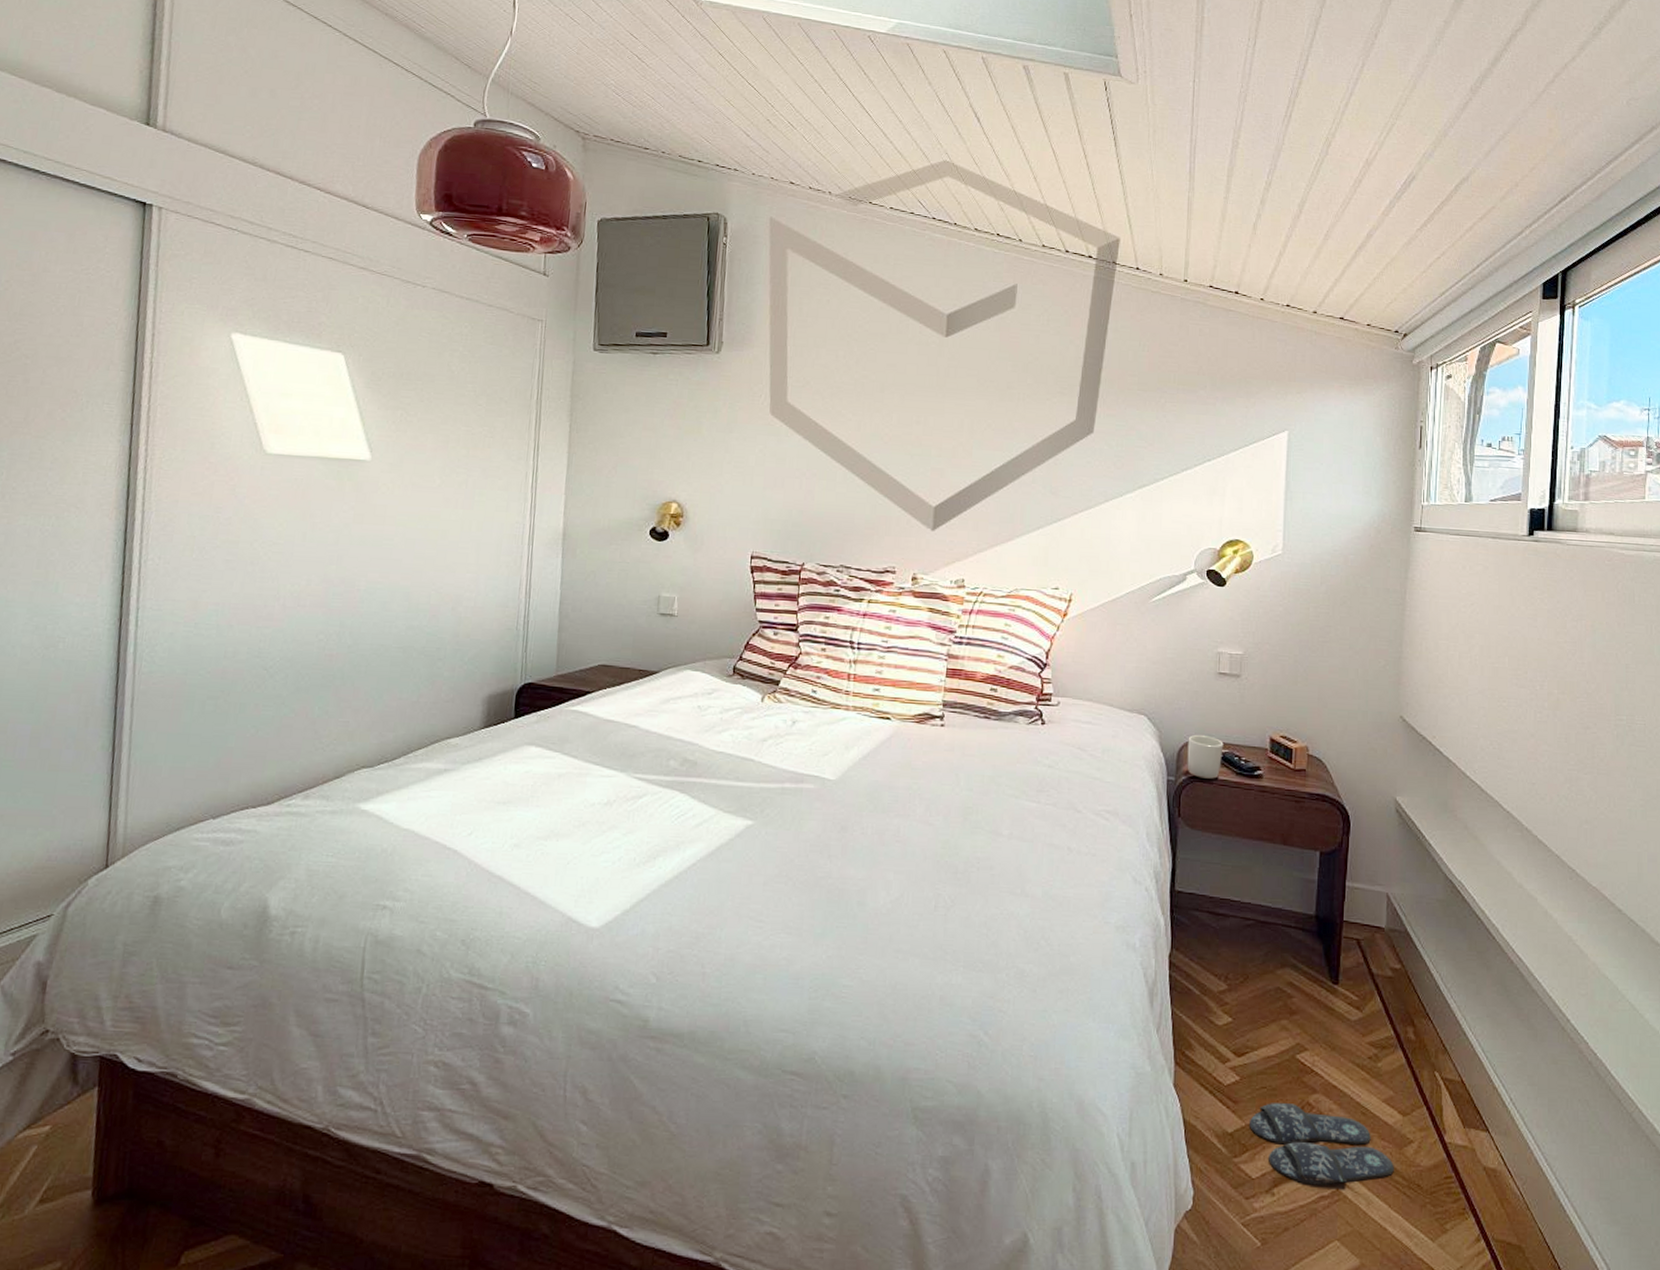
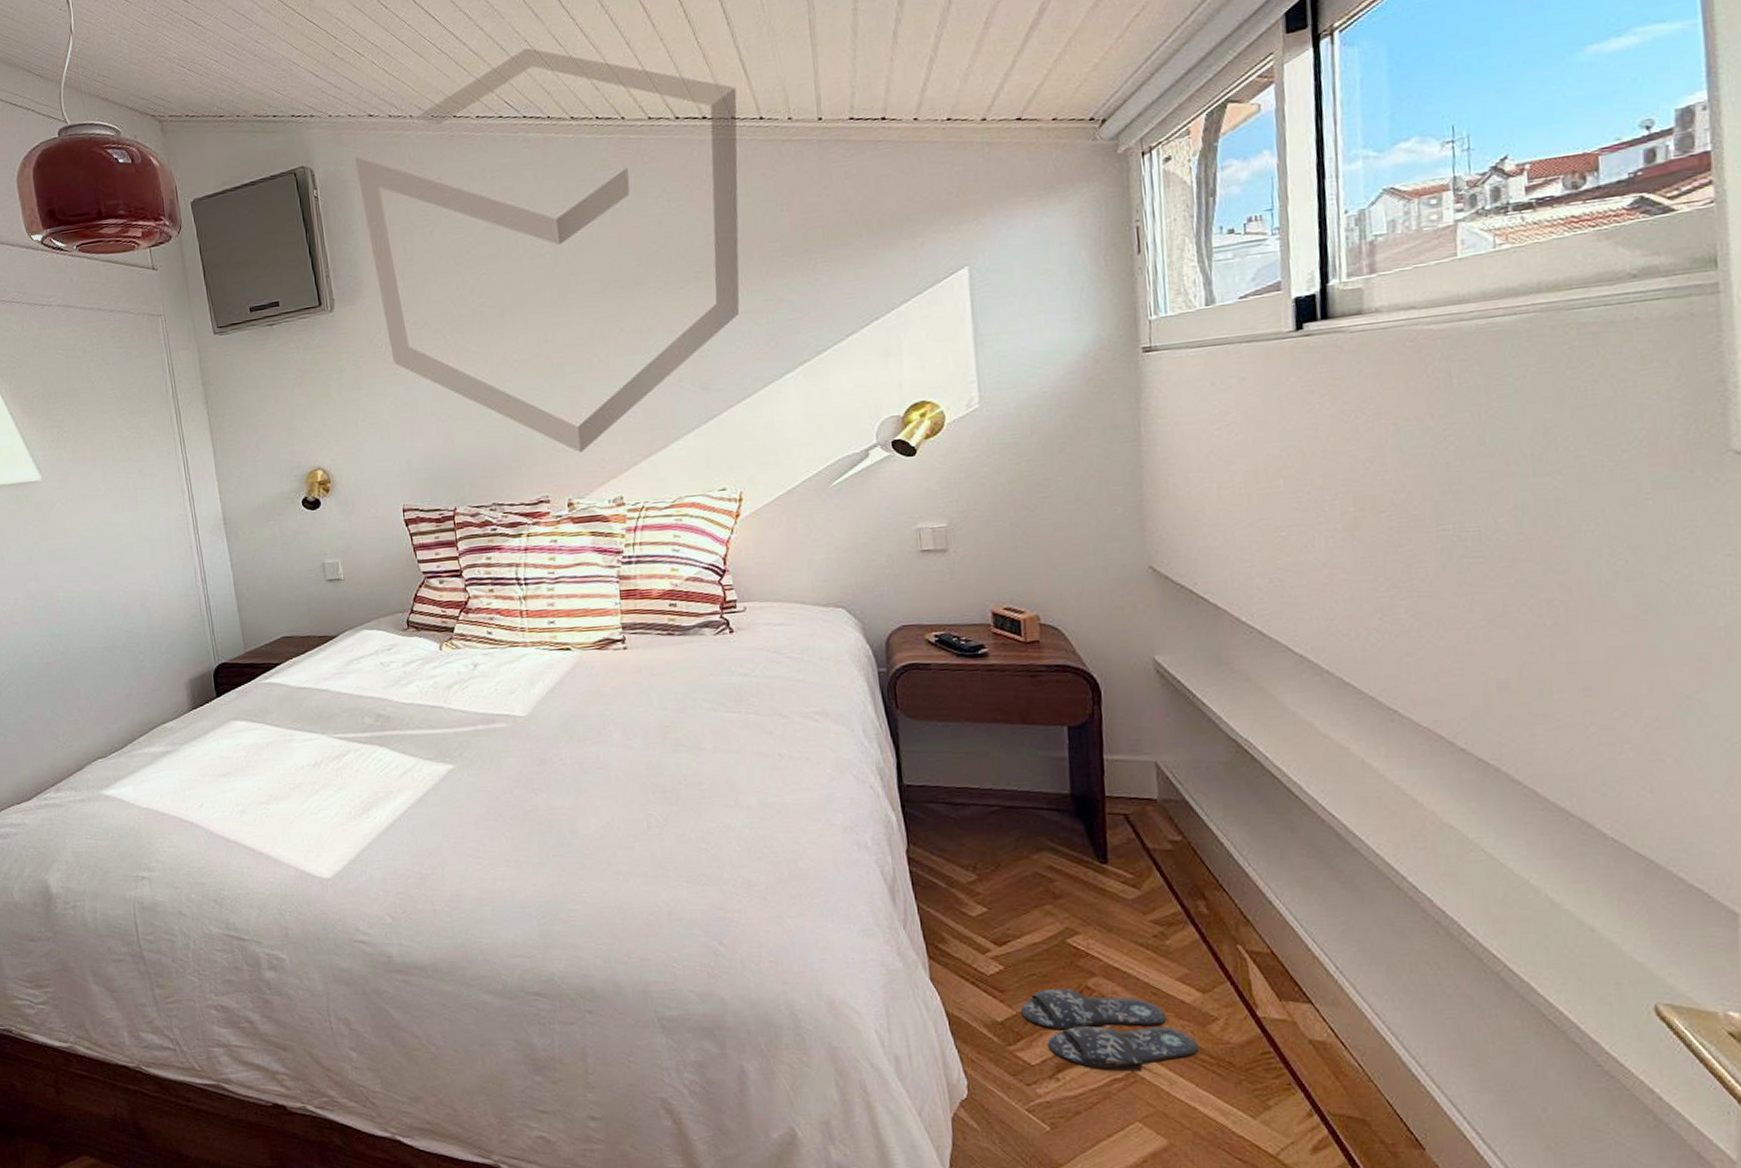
mug: present [1187,735,1224,779] -> none [895,619,939,666]

